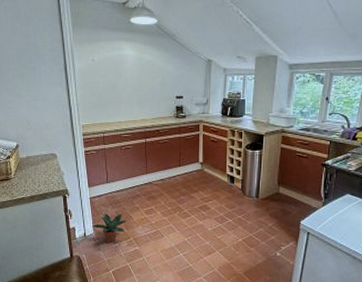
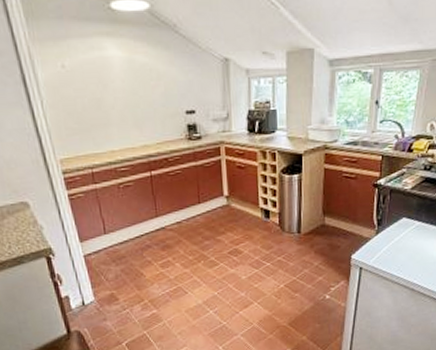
potted plant: present [91,213,128,243] -> none [90,271,139,310]

